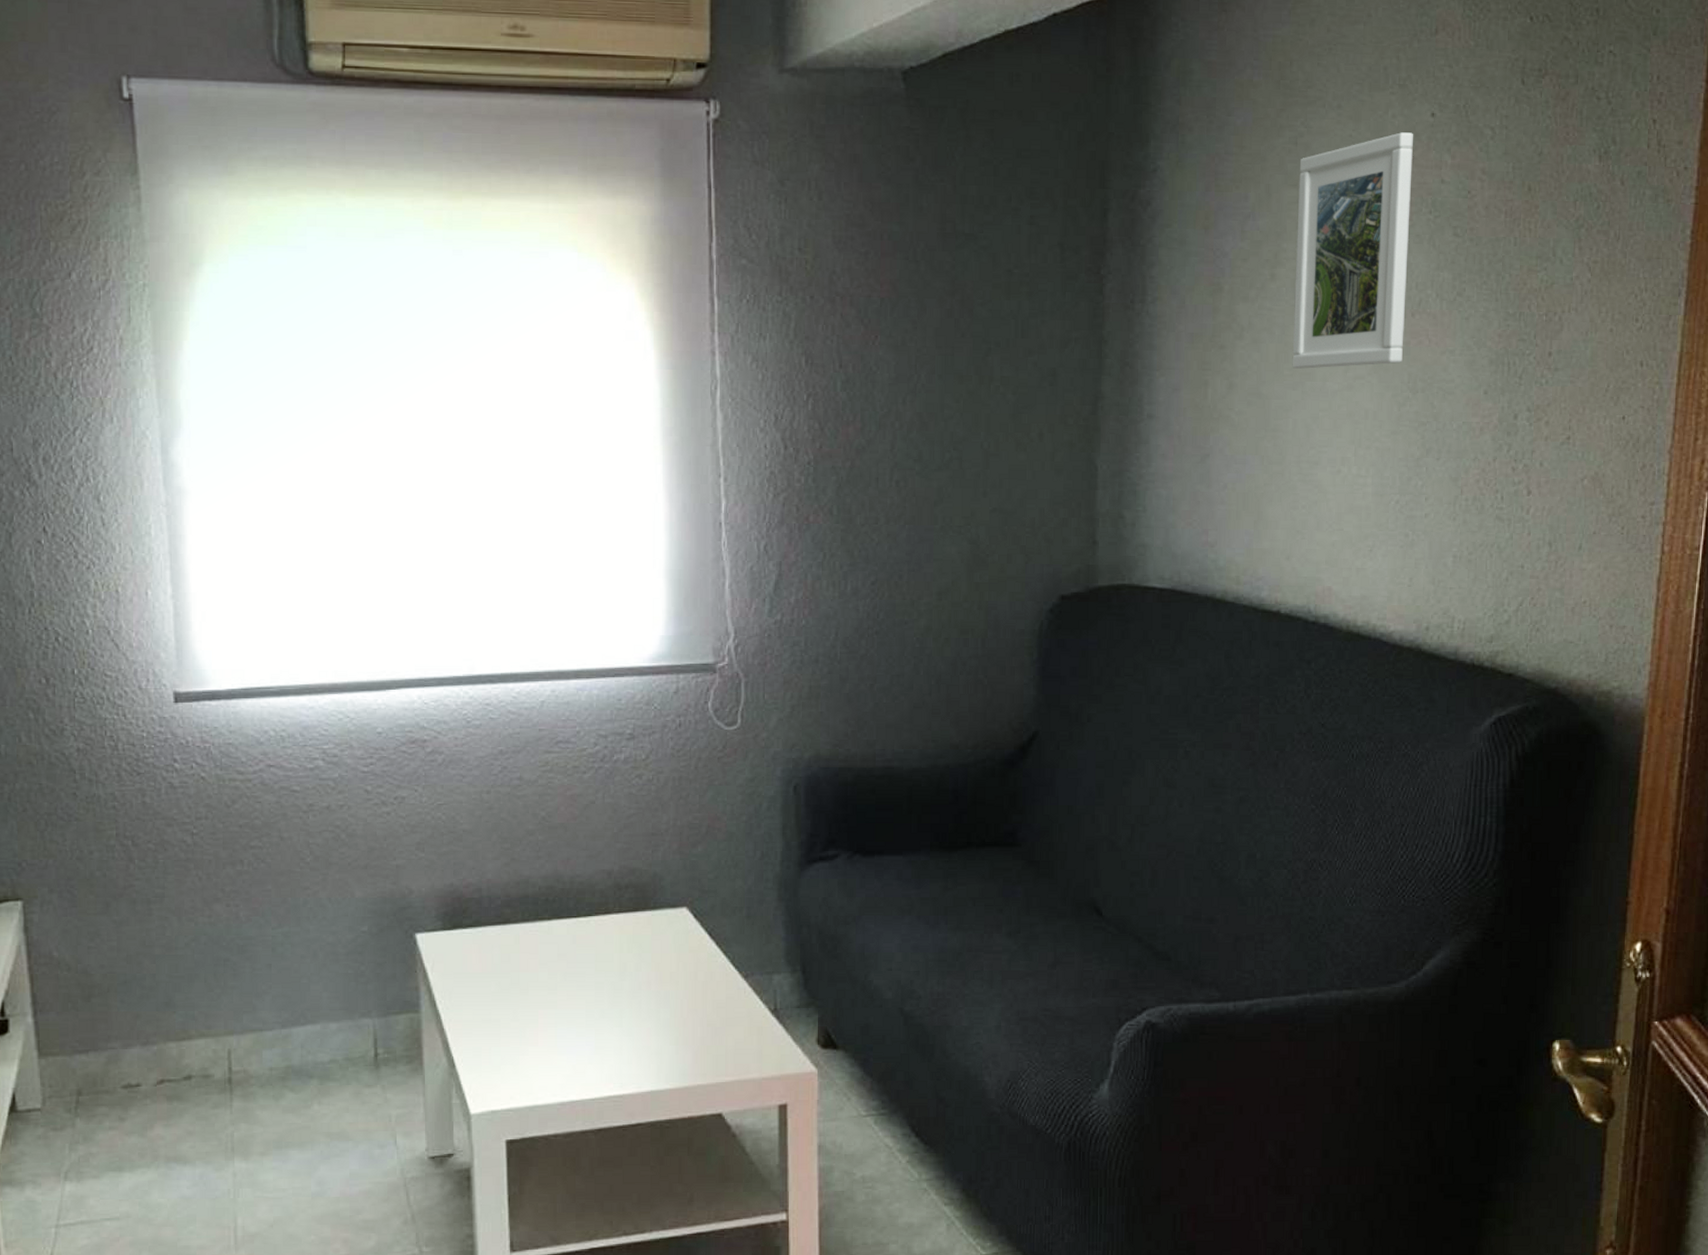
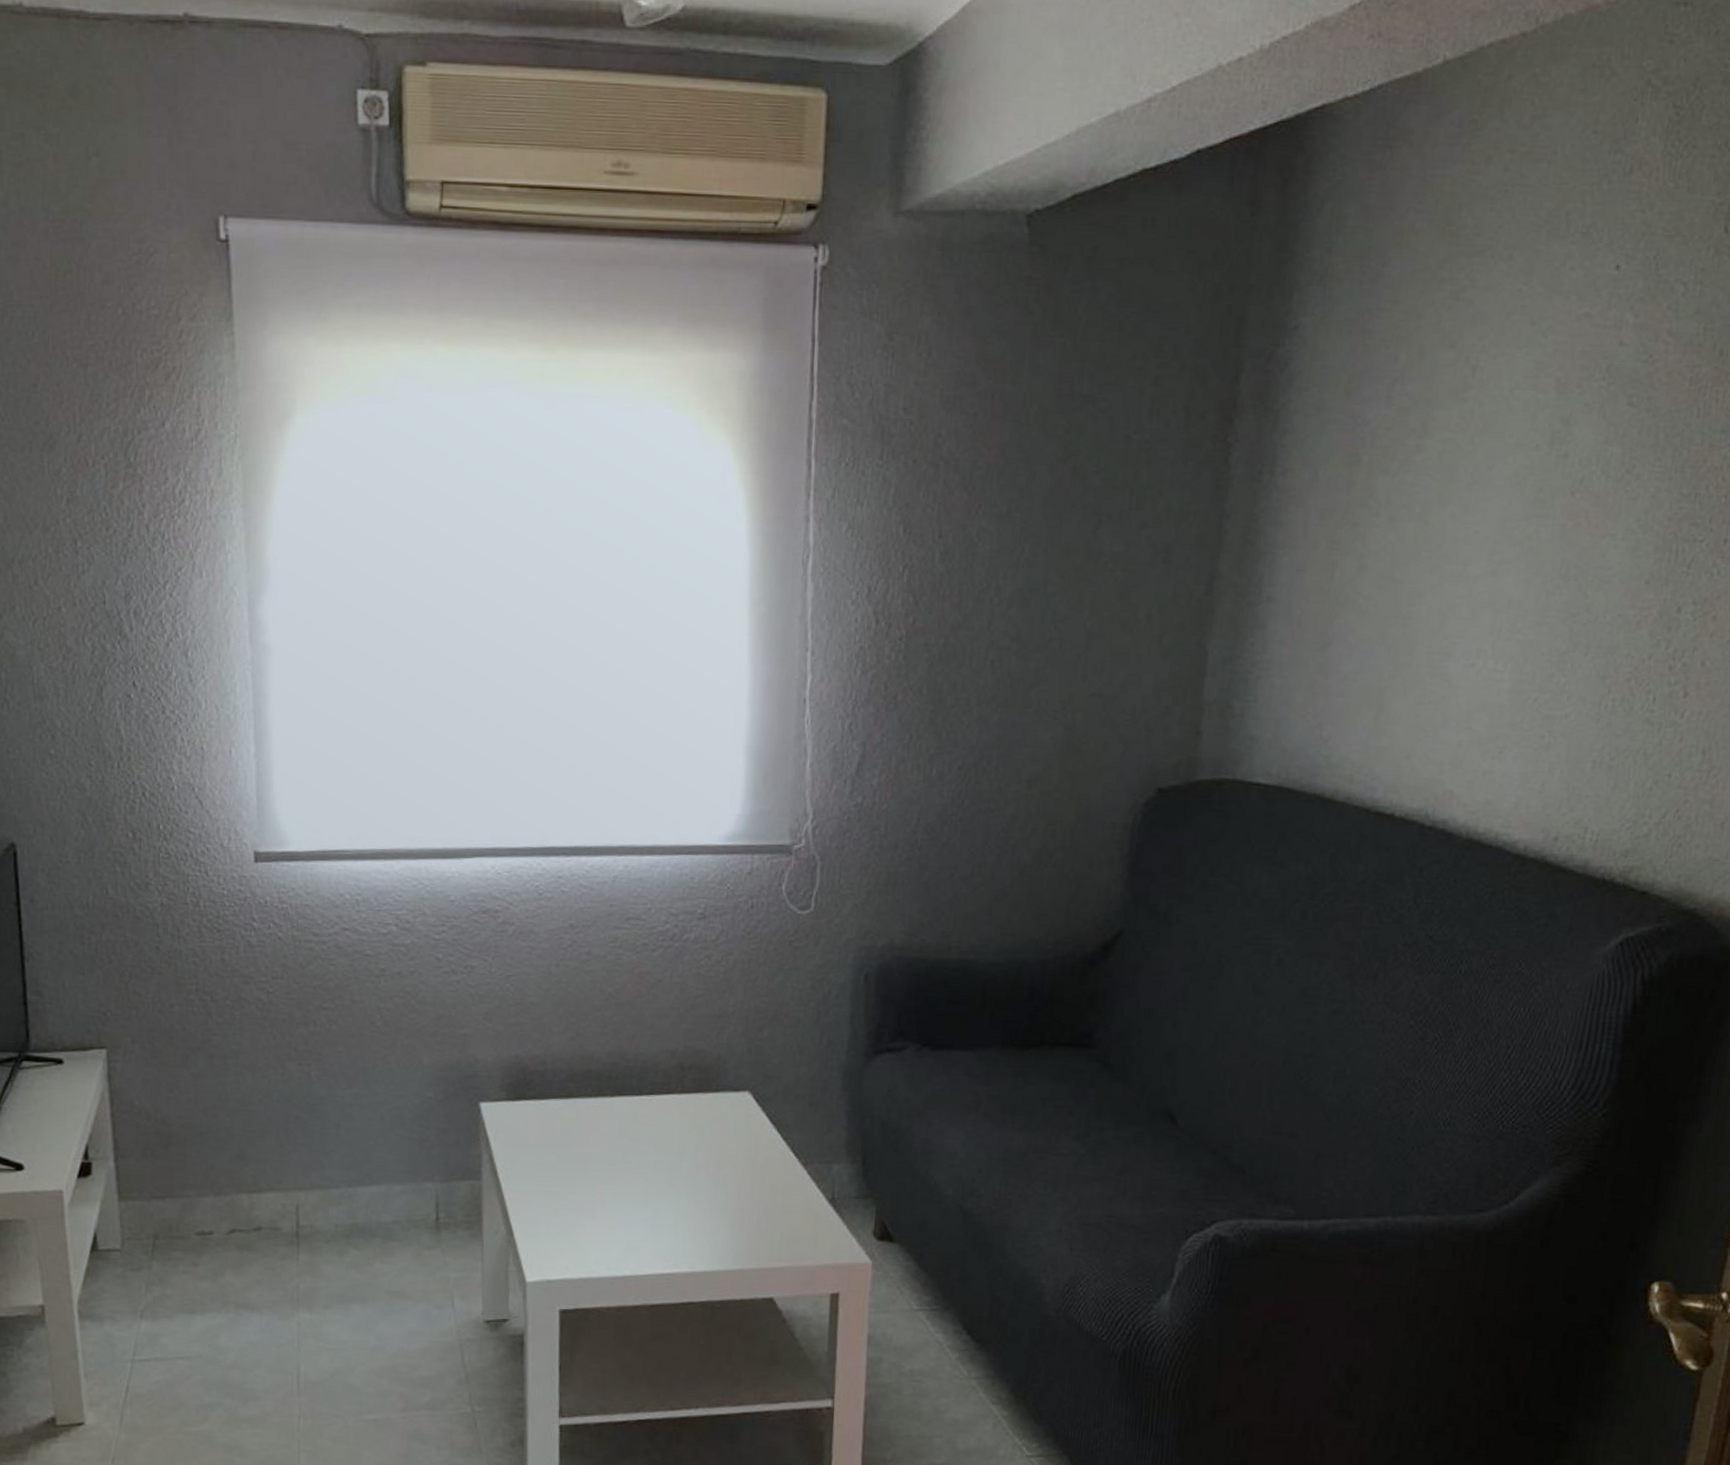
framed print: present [1292,132,1414,369] -> none [1431,287,1594,551]

